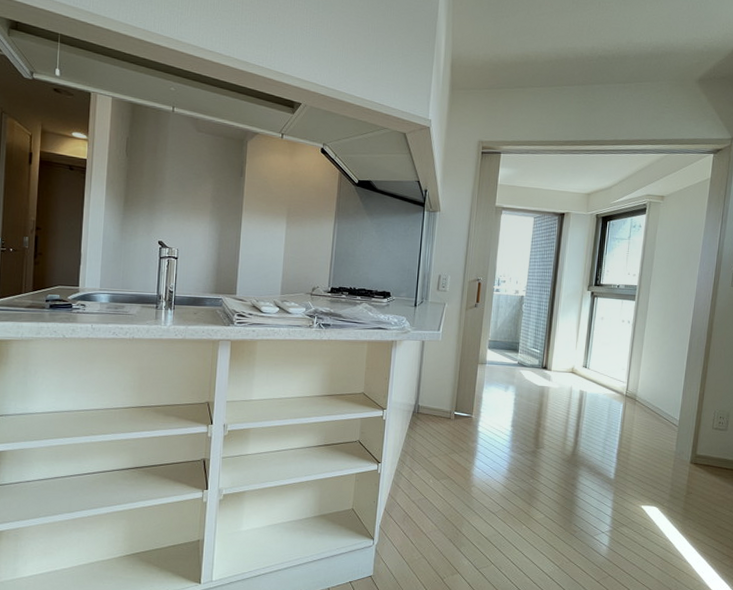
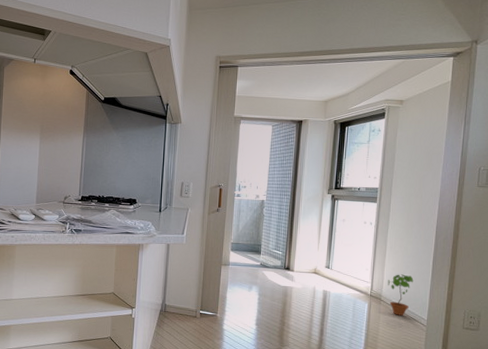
potted plant: none [643,374,668,416] -> present [388,274,414,316]

